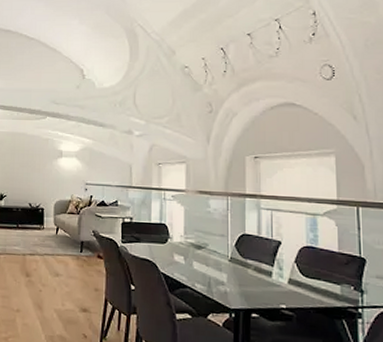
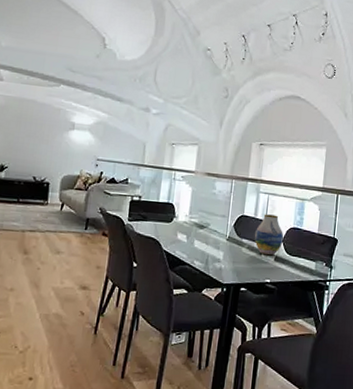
vase: none [260,232,297,278] -> present [254,214,284,256]

